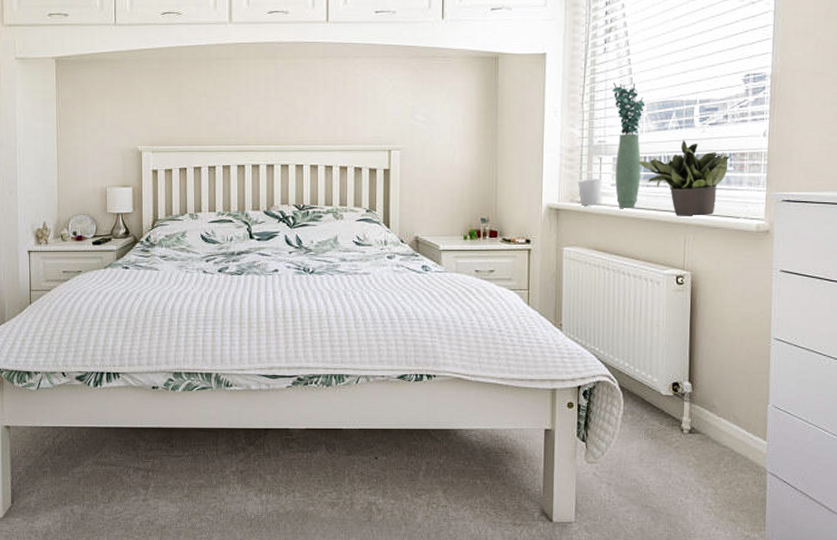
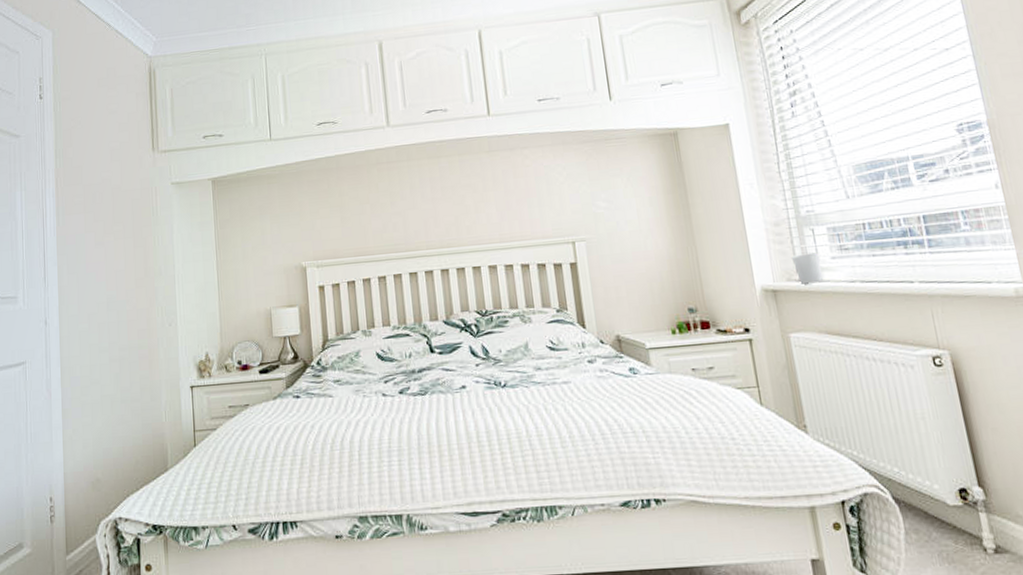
vase: present [612,82,646,209] -> none [809,146,866,284]
potted plant: present [636,139,730,216] -> none [854,200,964,287]

